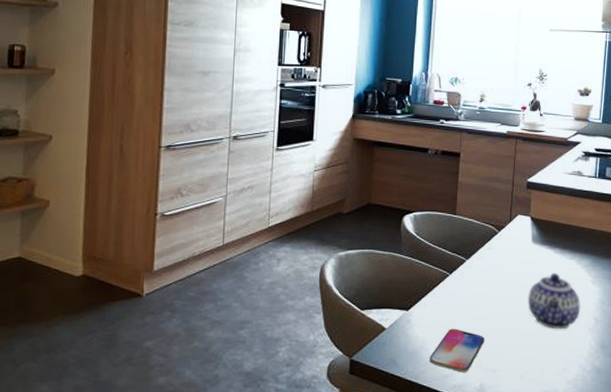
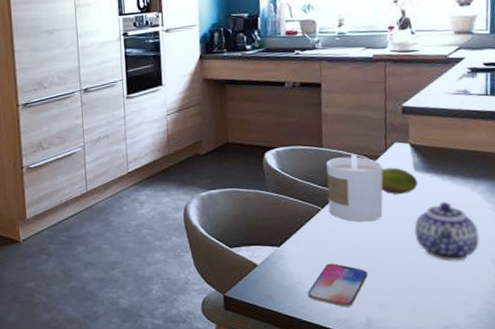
candle: none [456,222,506,289] -> present [326,153,384,222]
fruit: none [504,238,535,264] -> present [381,167,419,194]

